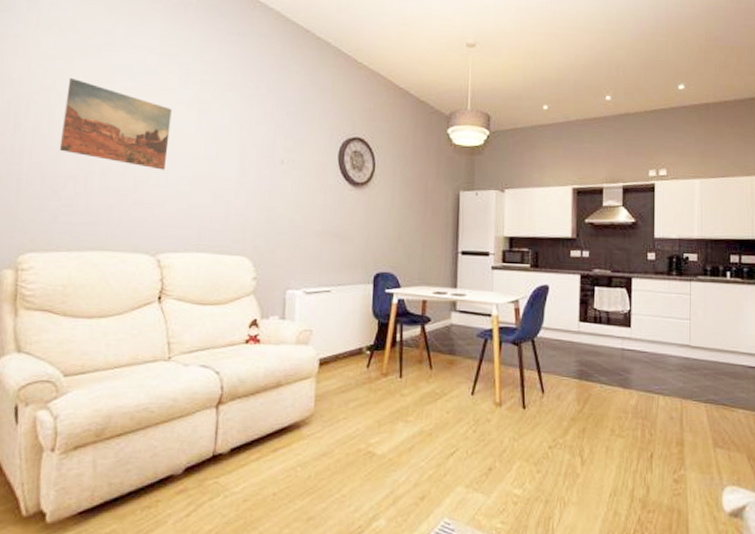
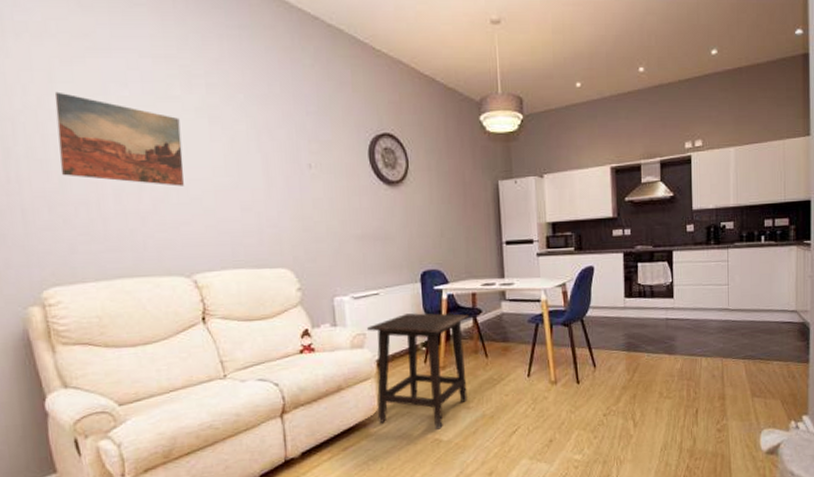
side table: none [312,314,418,441] -> present [367,313,470,430]

